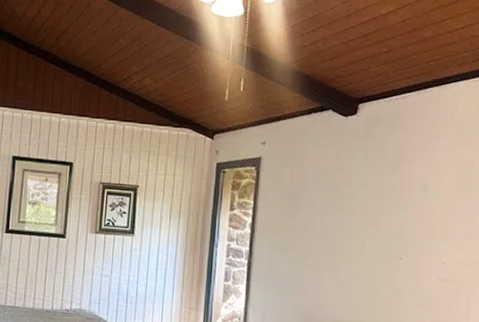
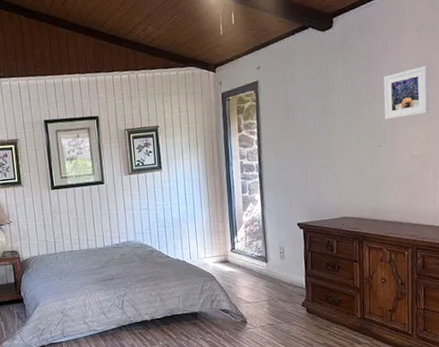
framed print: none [409,175,470,232] -> present [383,65,429,121]

